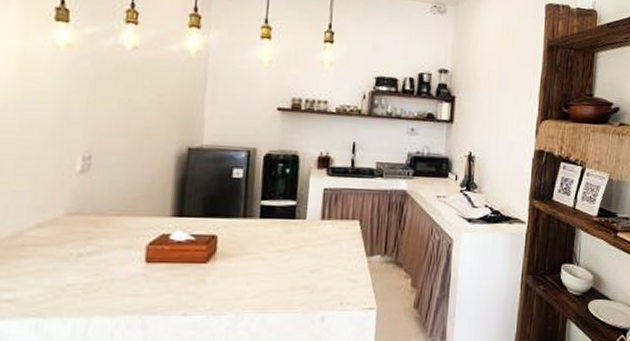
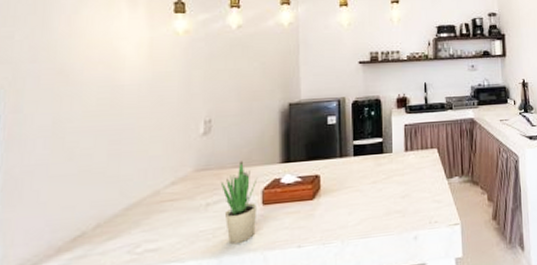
potted plant: none [96,208,143,304] -> present [220,161,258,244]

